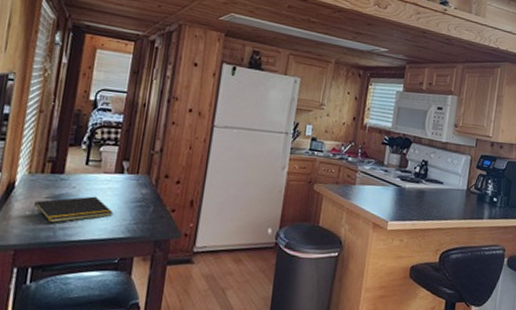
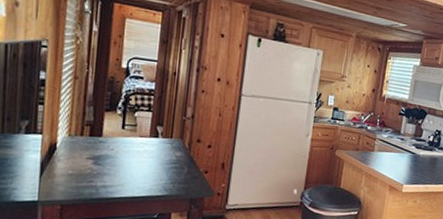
notepad: present [31,196,113,223] -> none [74,157,150,182]

